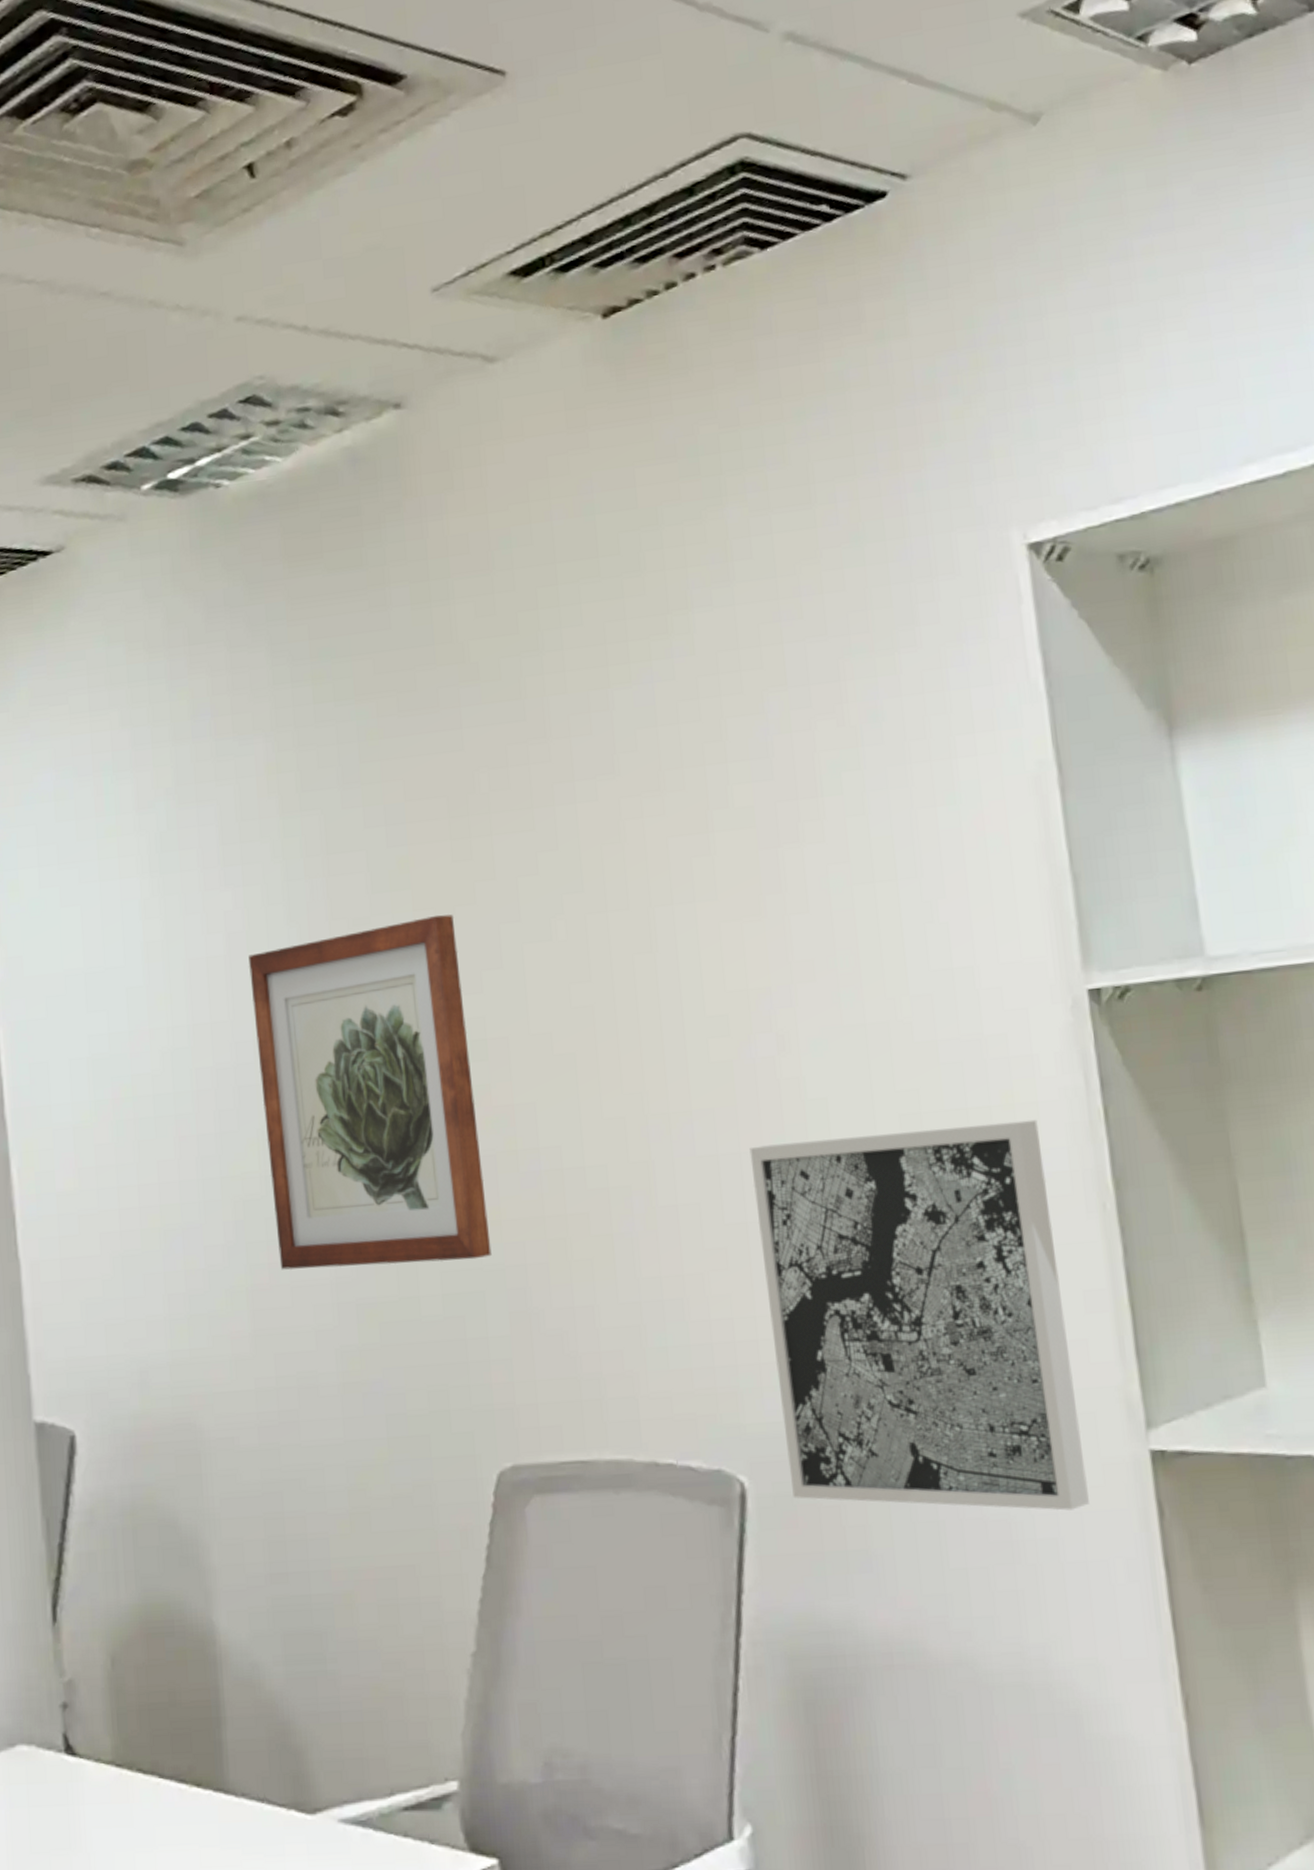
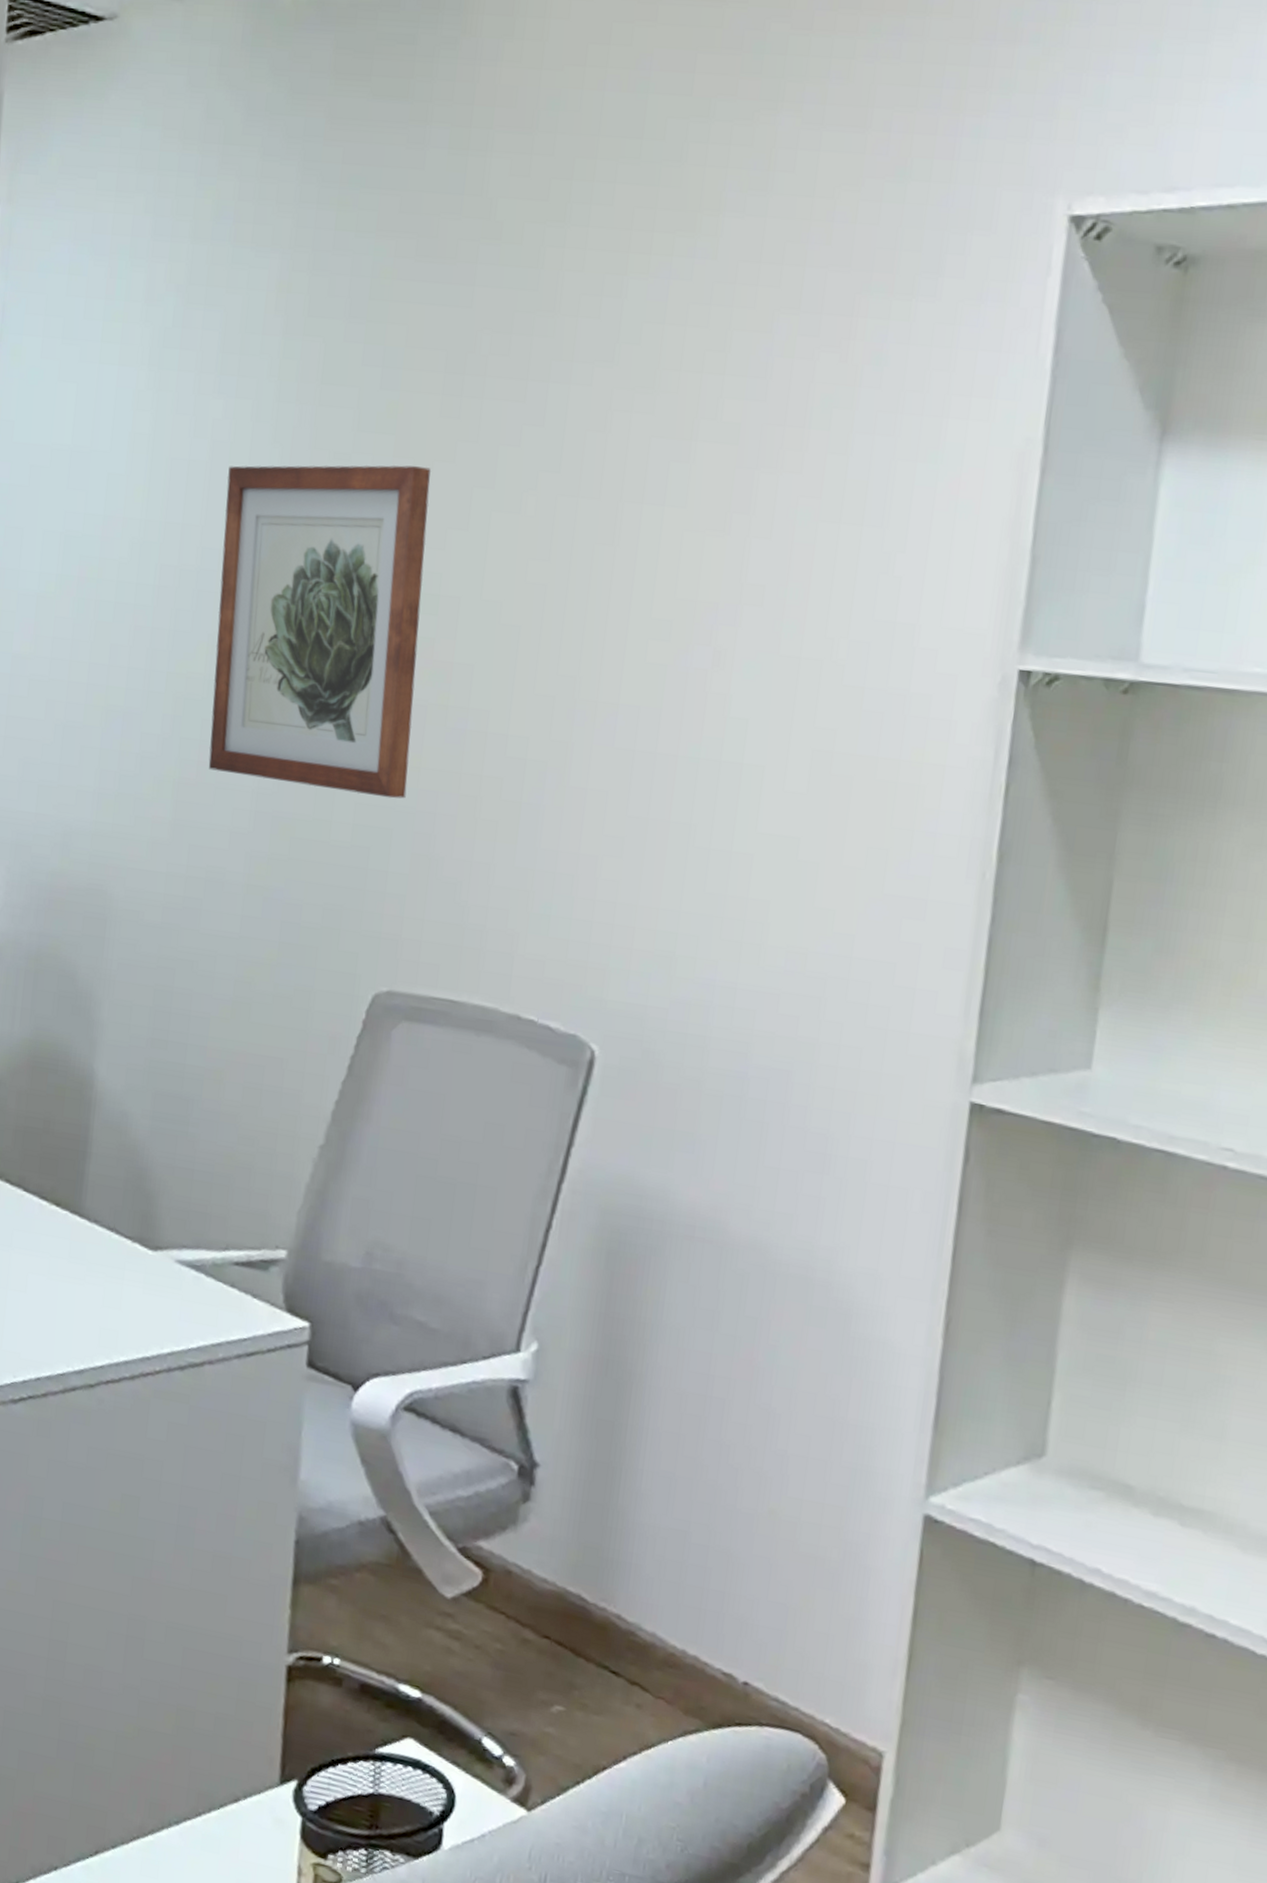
wall art: present [749,1119,1089,1511] -> none [636,750,941,1139]

